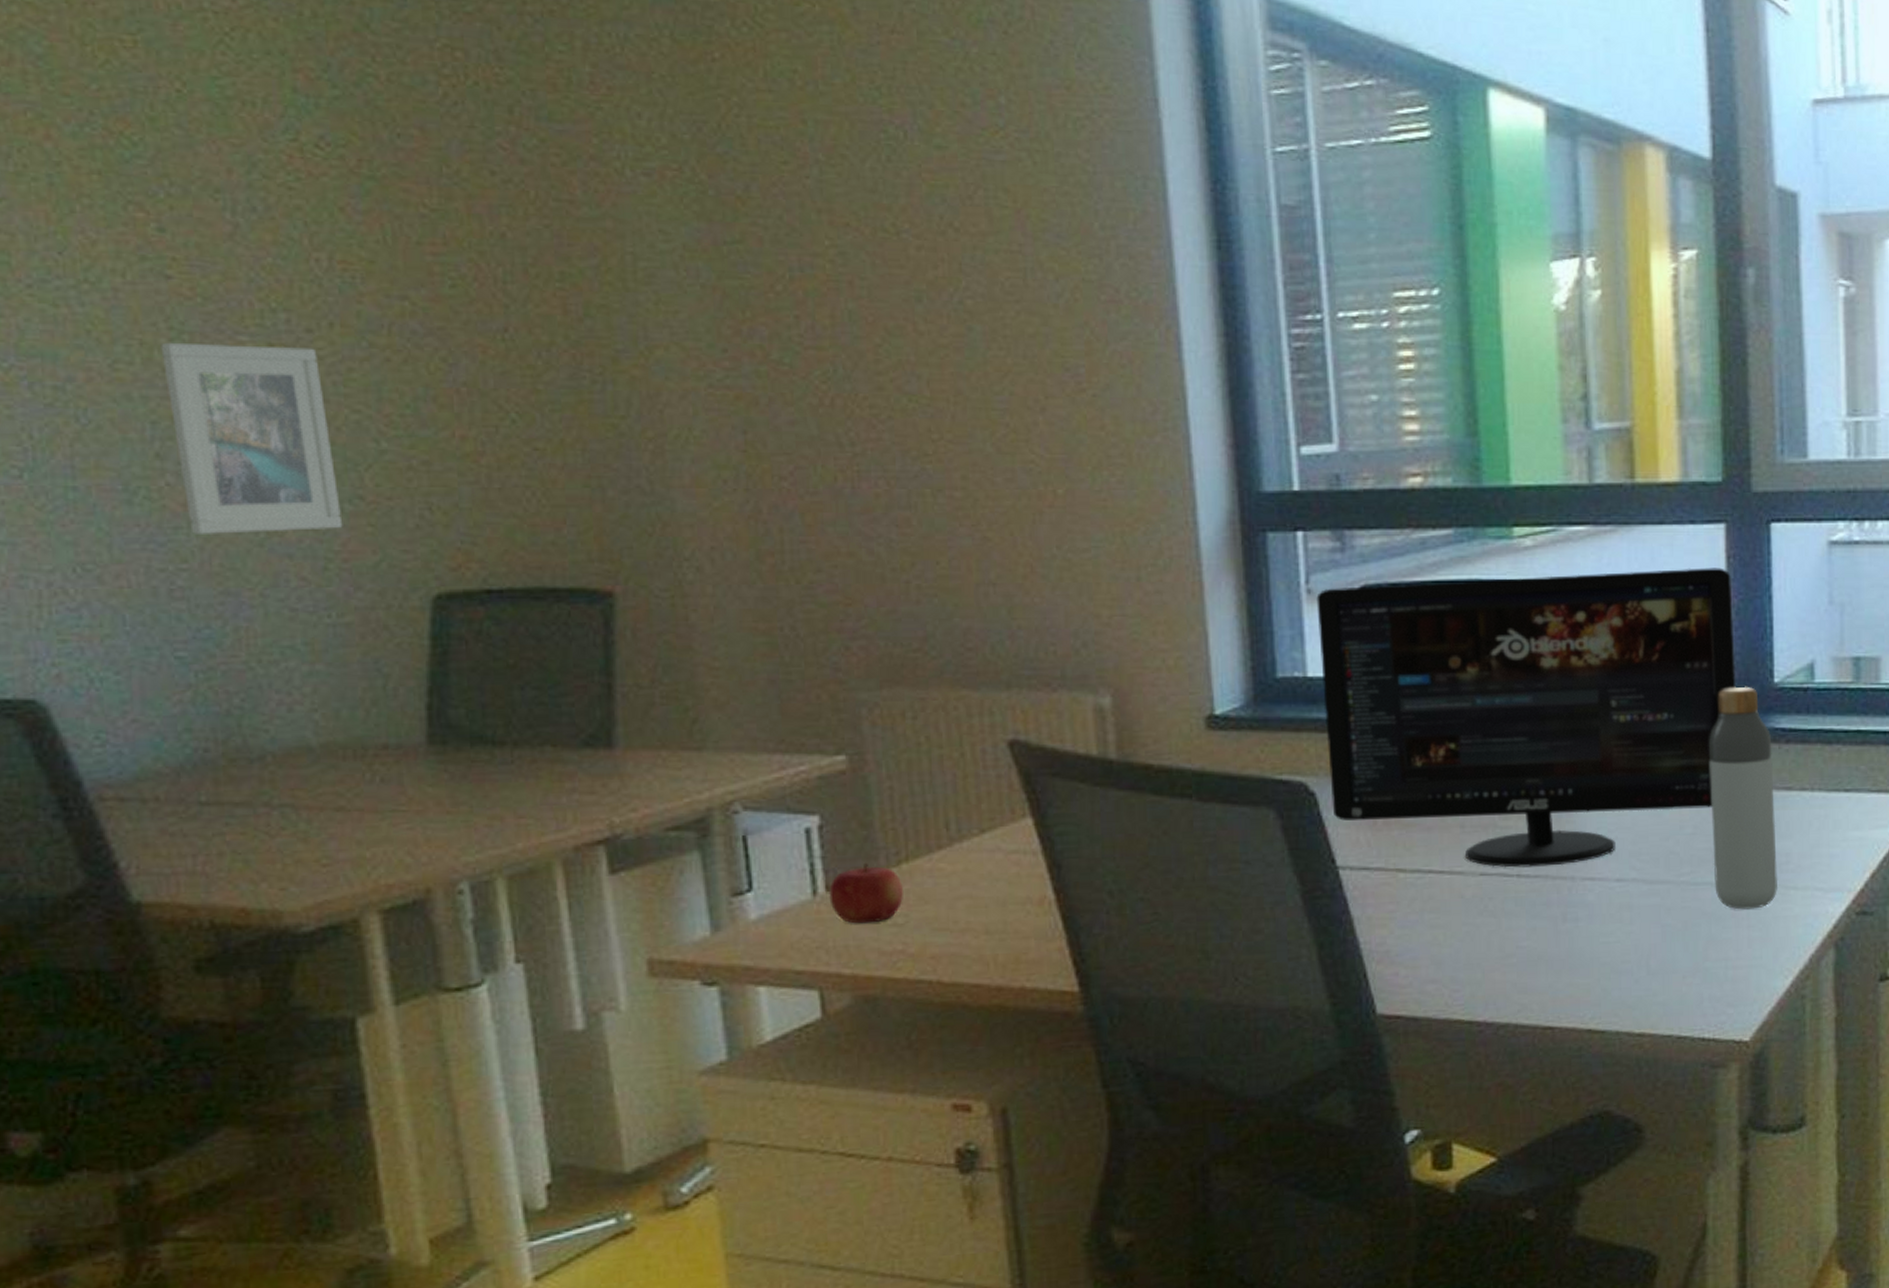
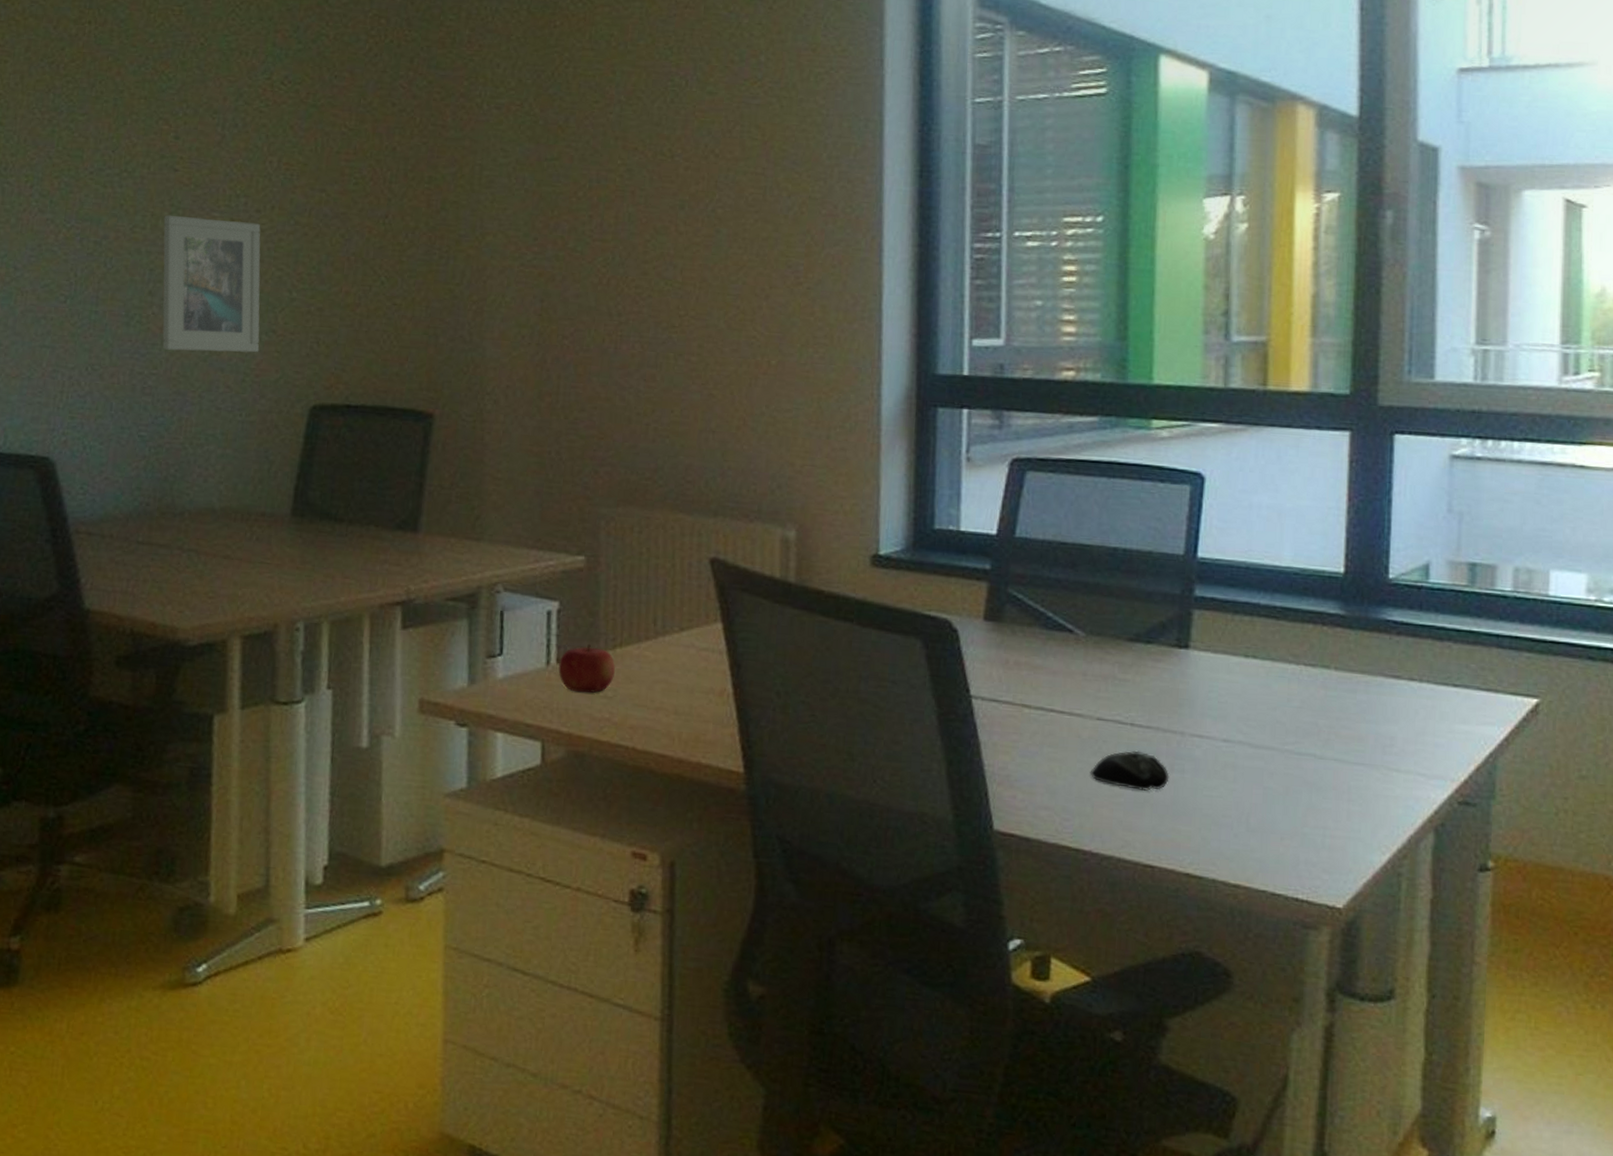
computer monitor: present [1316,568,1736,868] -> none [971,458,1353,720]
computer mouse: none [1477,904,1563,947] -> present [1090,750,1170,791]
bottle: present [1708,686,1778,910] -> none [1318,578,1383,785]

